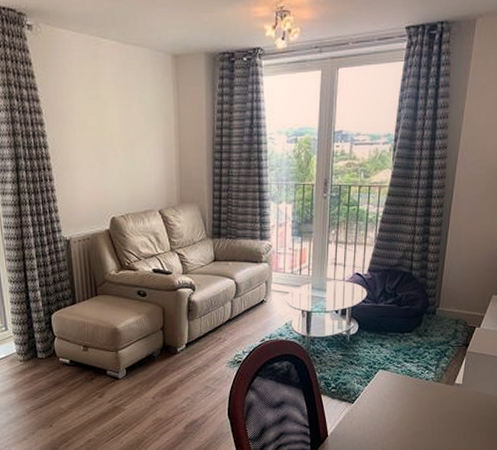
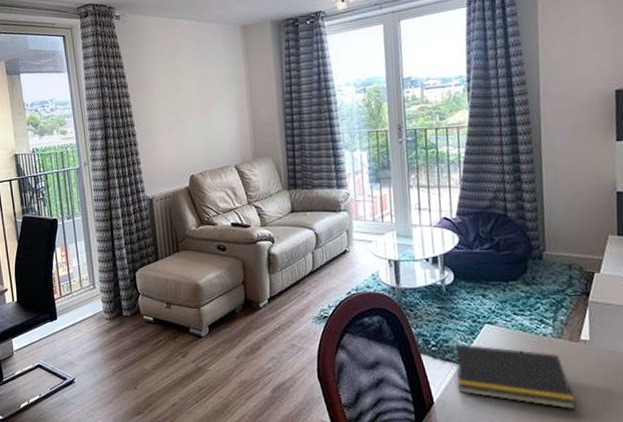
notepad: none [350,386,443,440] -> present [454,344,576,410]

